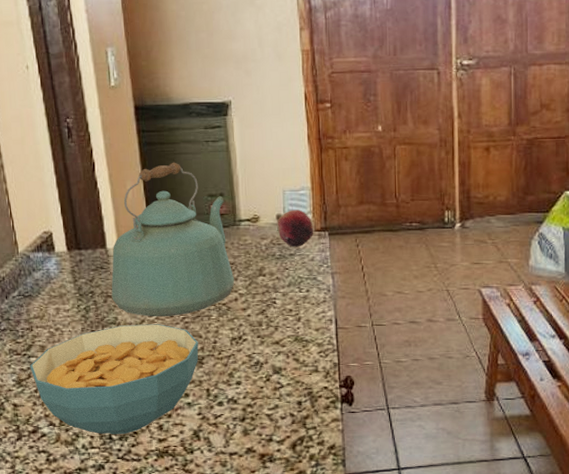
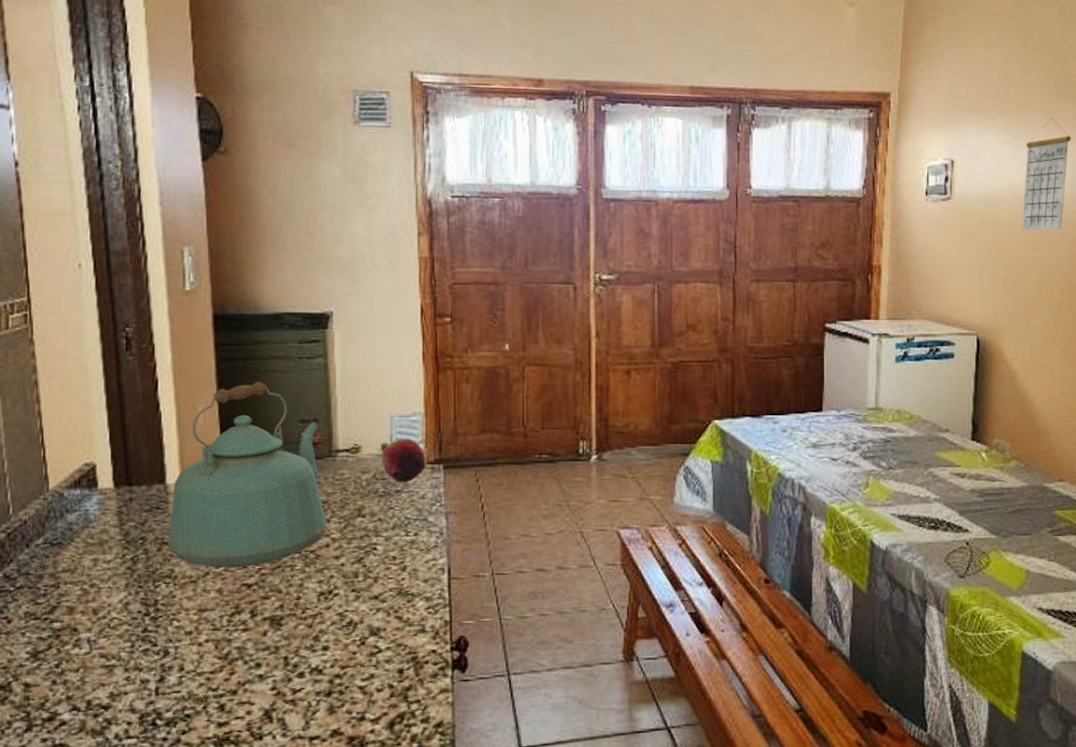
cereal bowl: present [30,324,199,435] -> none [51,577,277,720]

